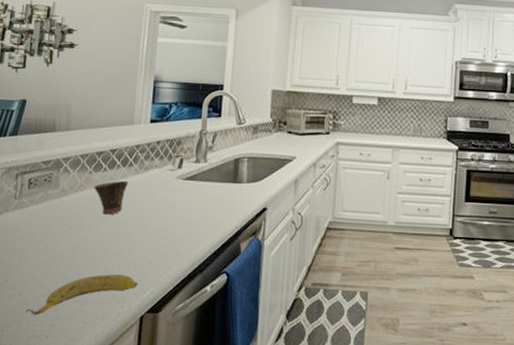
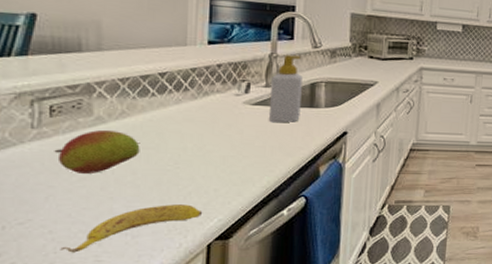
fruit: none [28,201,92,241] -> present [54,129,140,173]
cup: present [94,180,128,215] -> none [140,106,184,143]
soap bottle: none [197,131,228,198] -> present [268,55,303,123]

